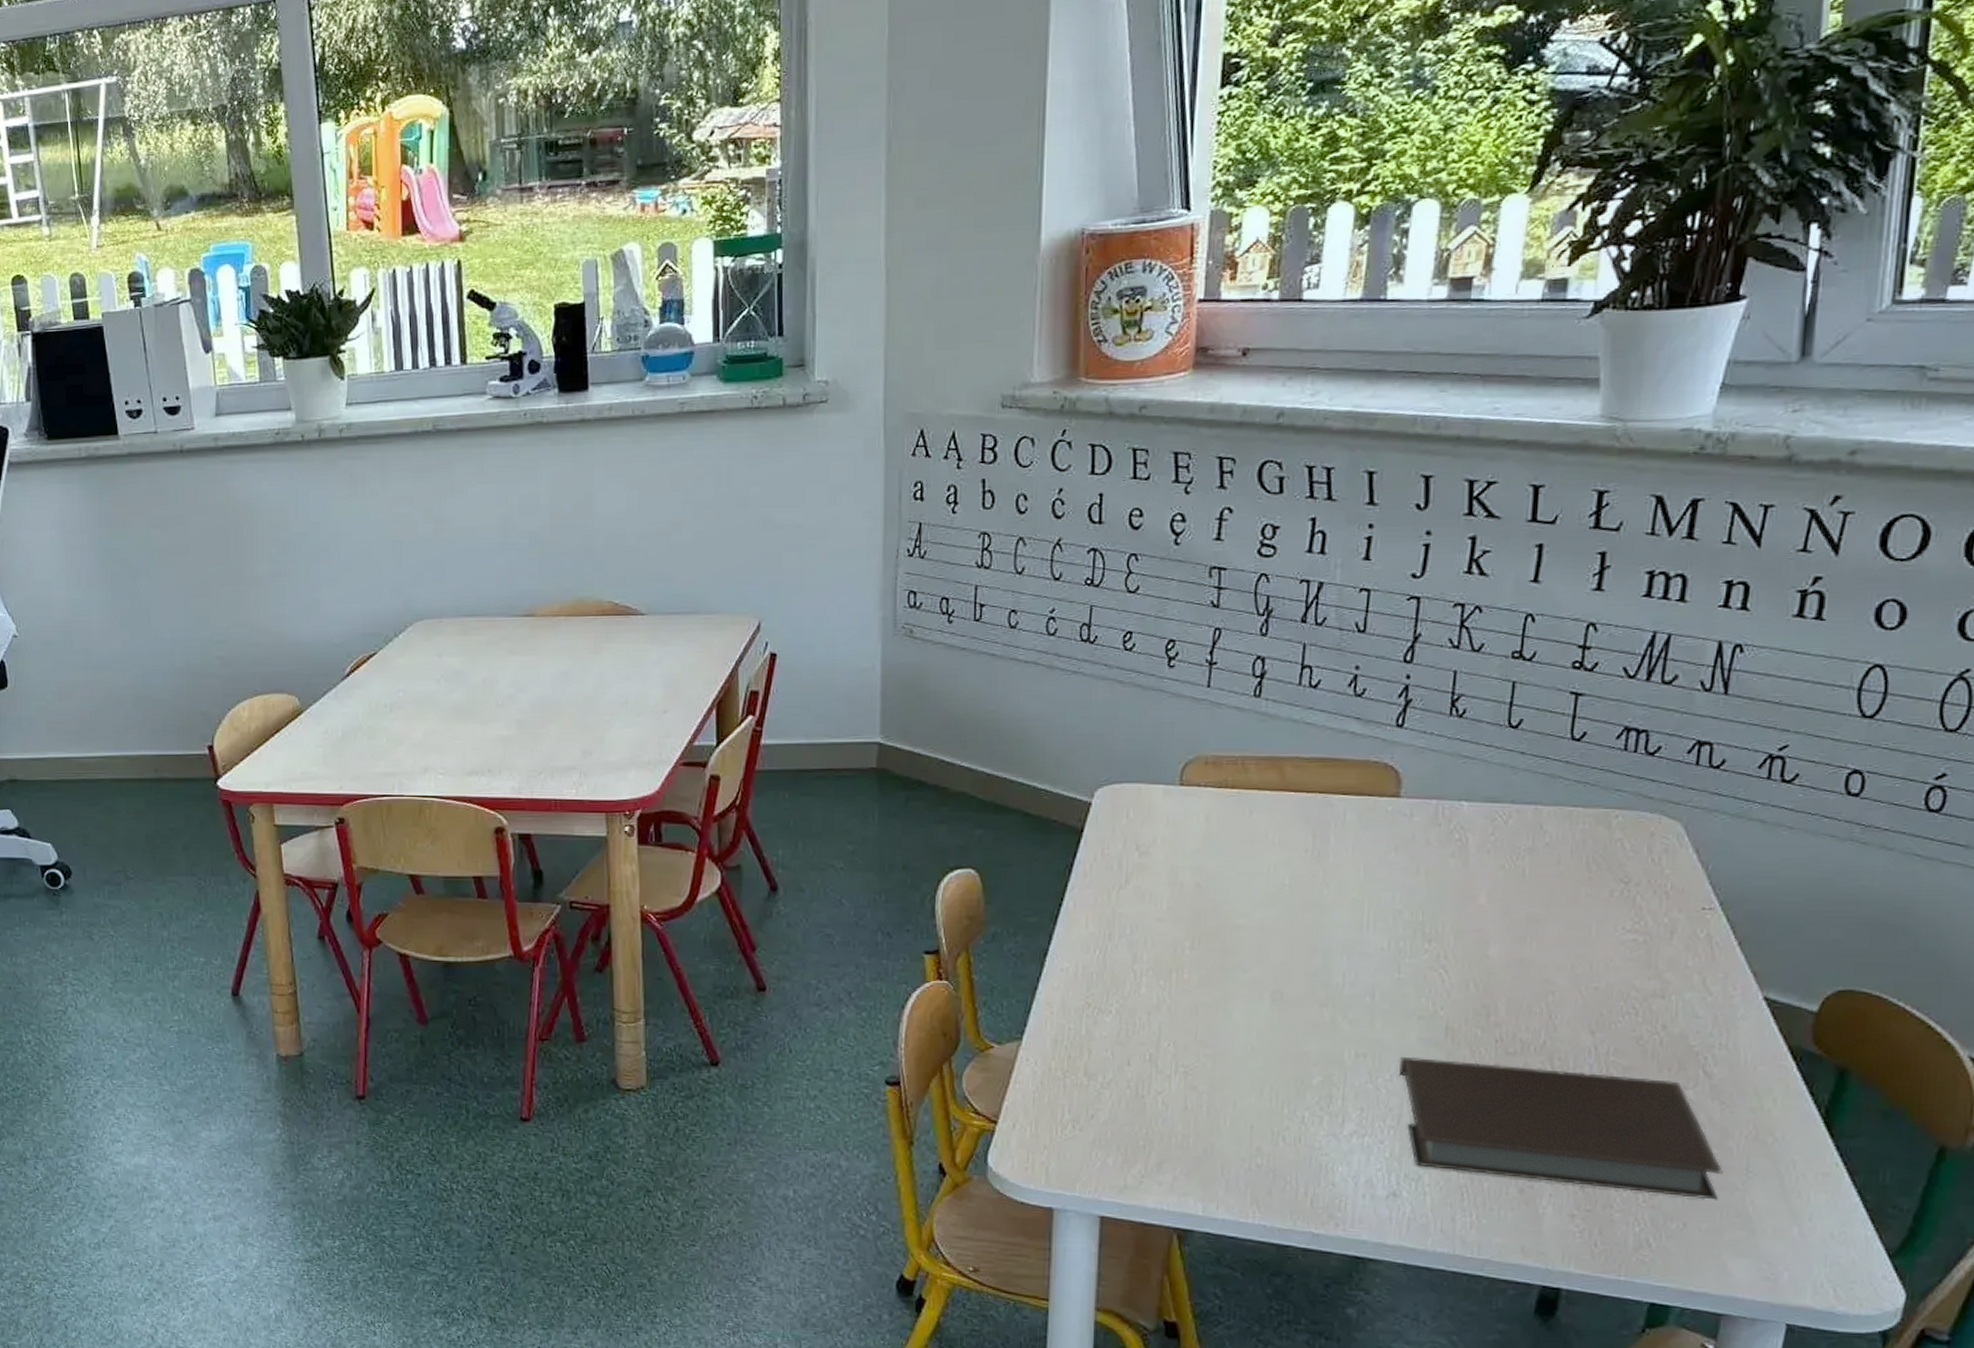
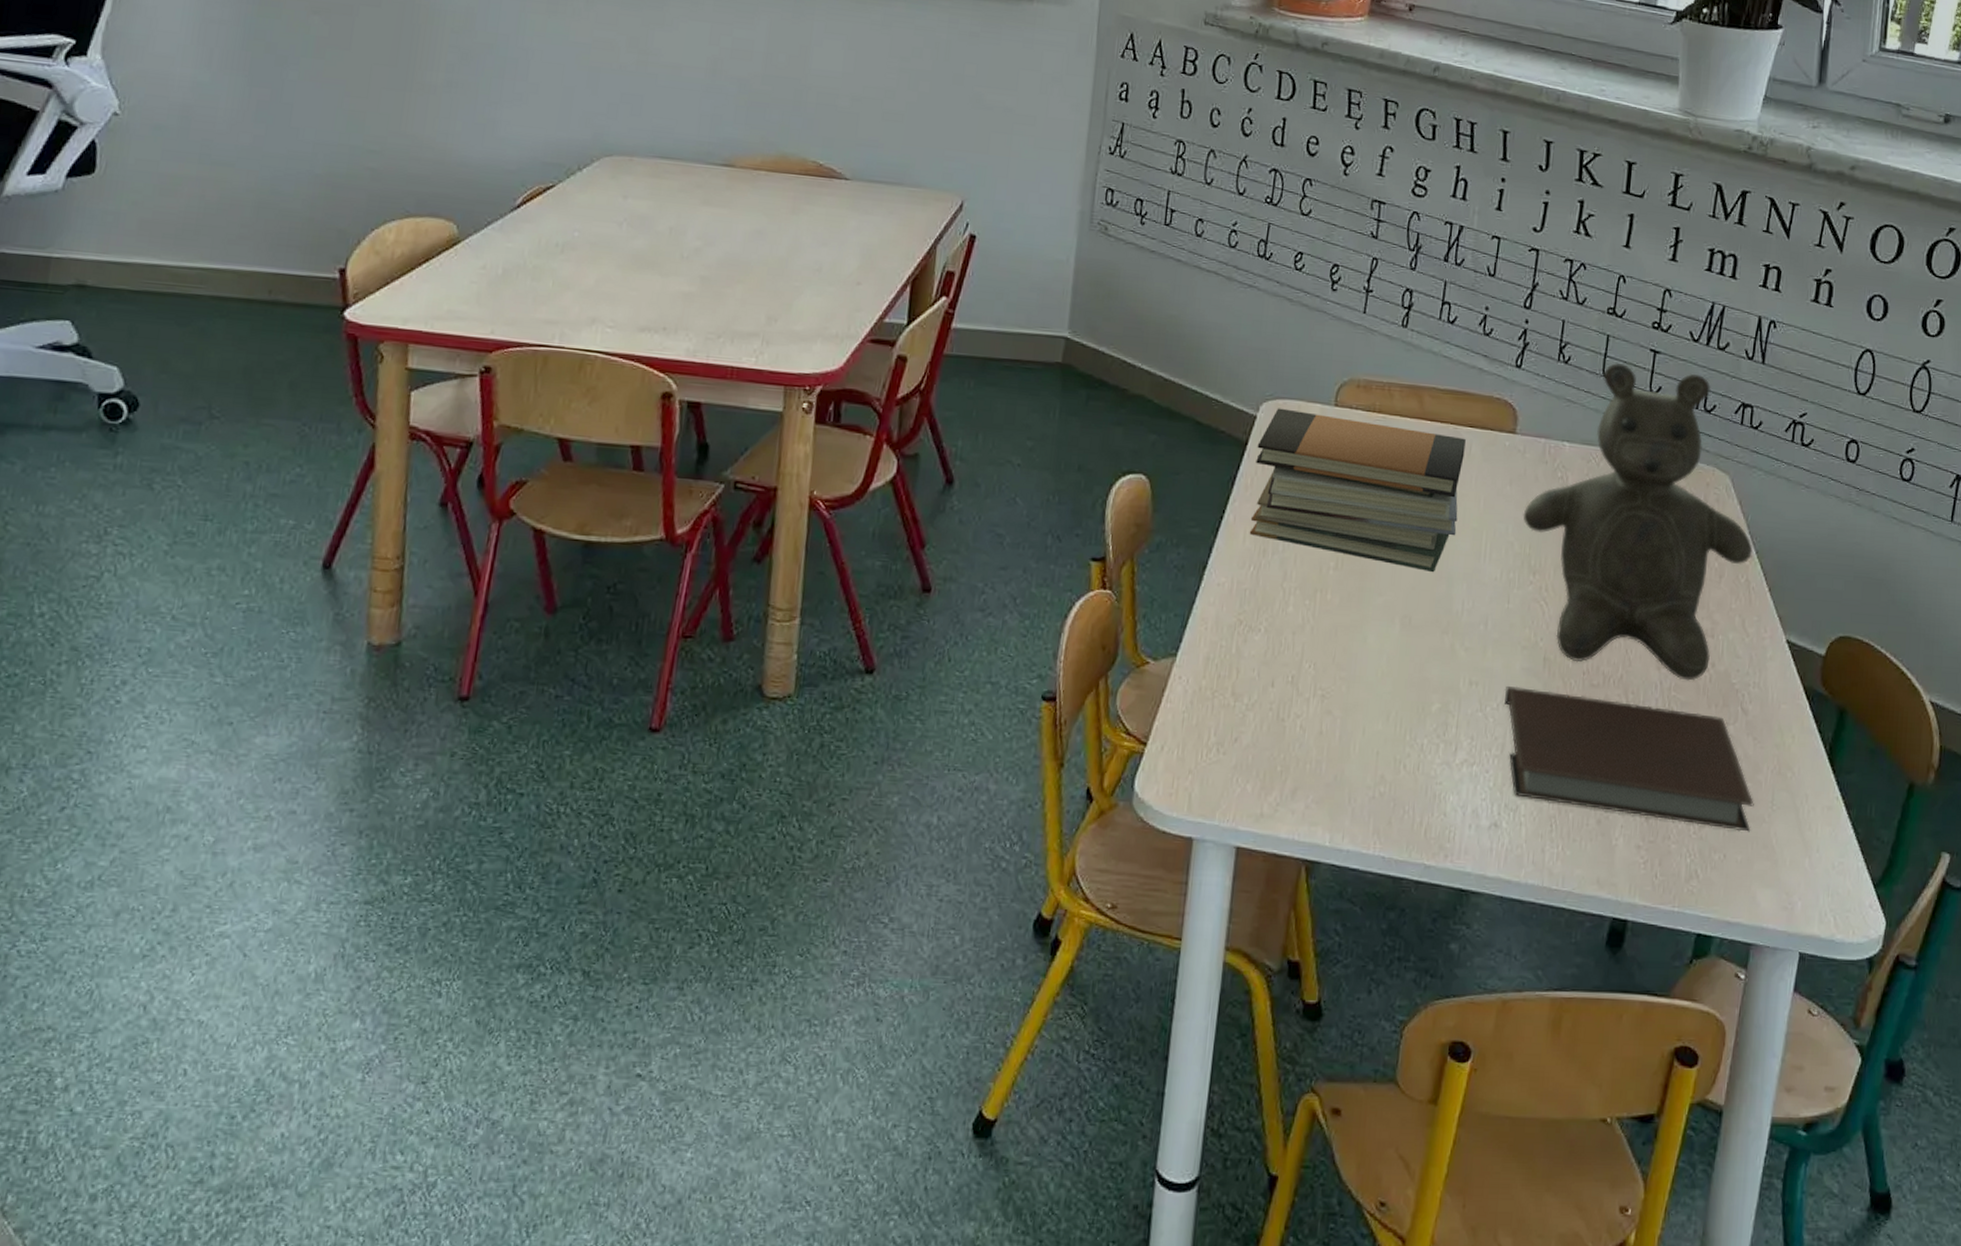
book stack: none [1093,792,1338,947] -> present [1250,408,1466,573]
teddy bear: none [1413,710,1716,1045] -> present [1523,362,1753,681]

